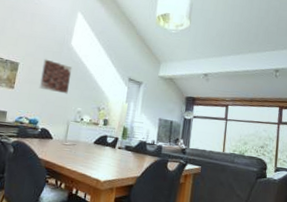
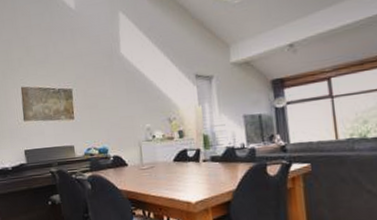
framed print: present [38,59,73,94] -> none [96,77,131,113]

